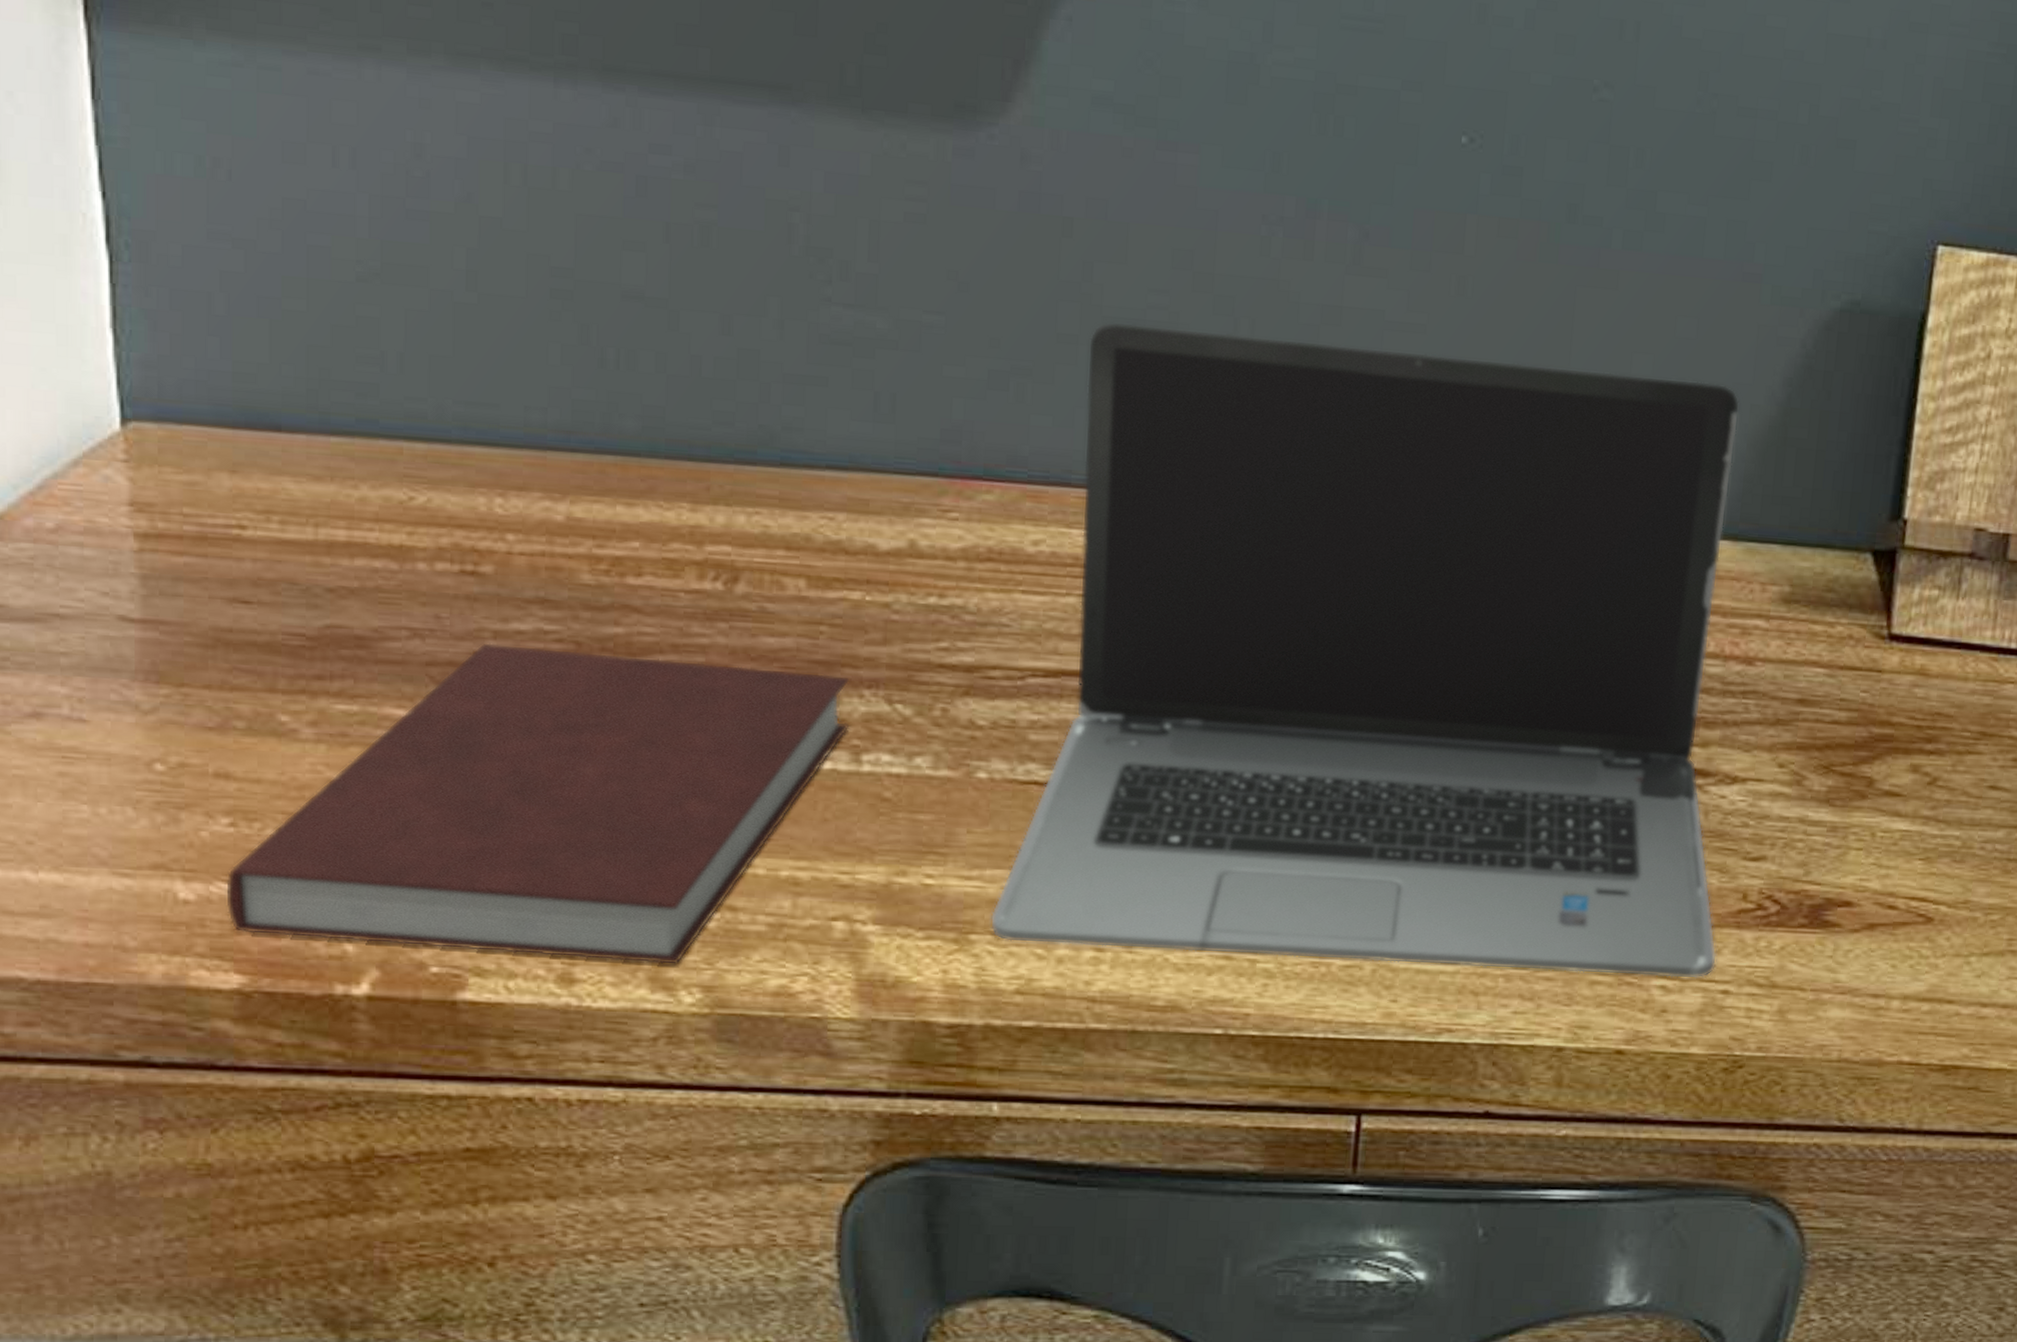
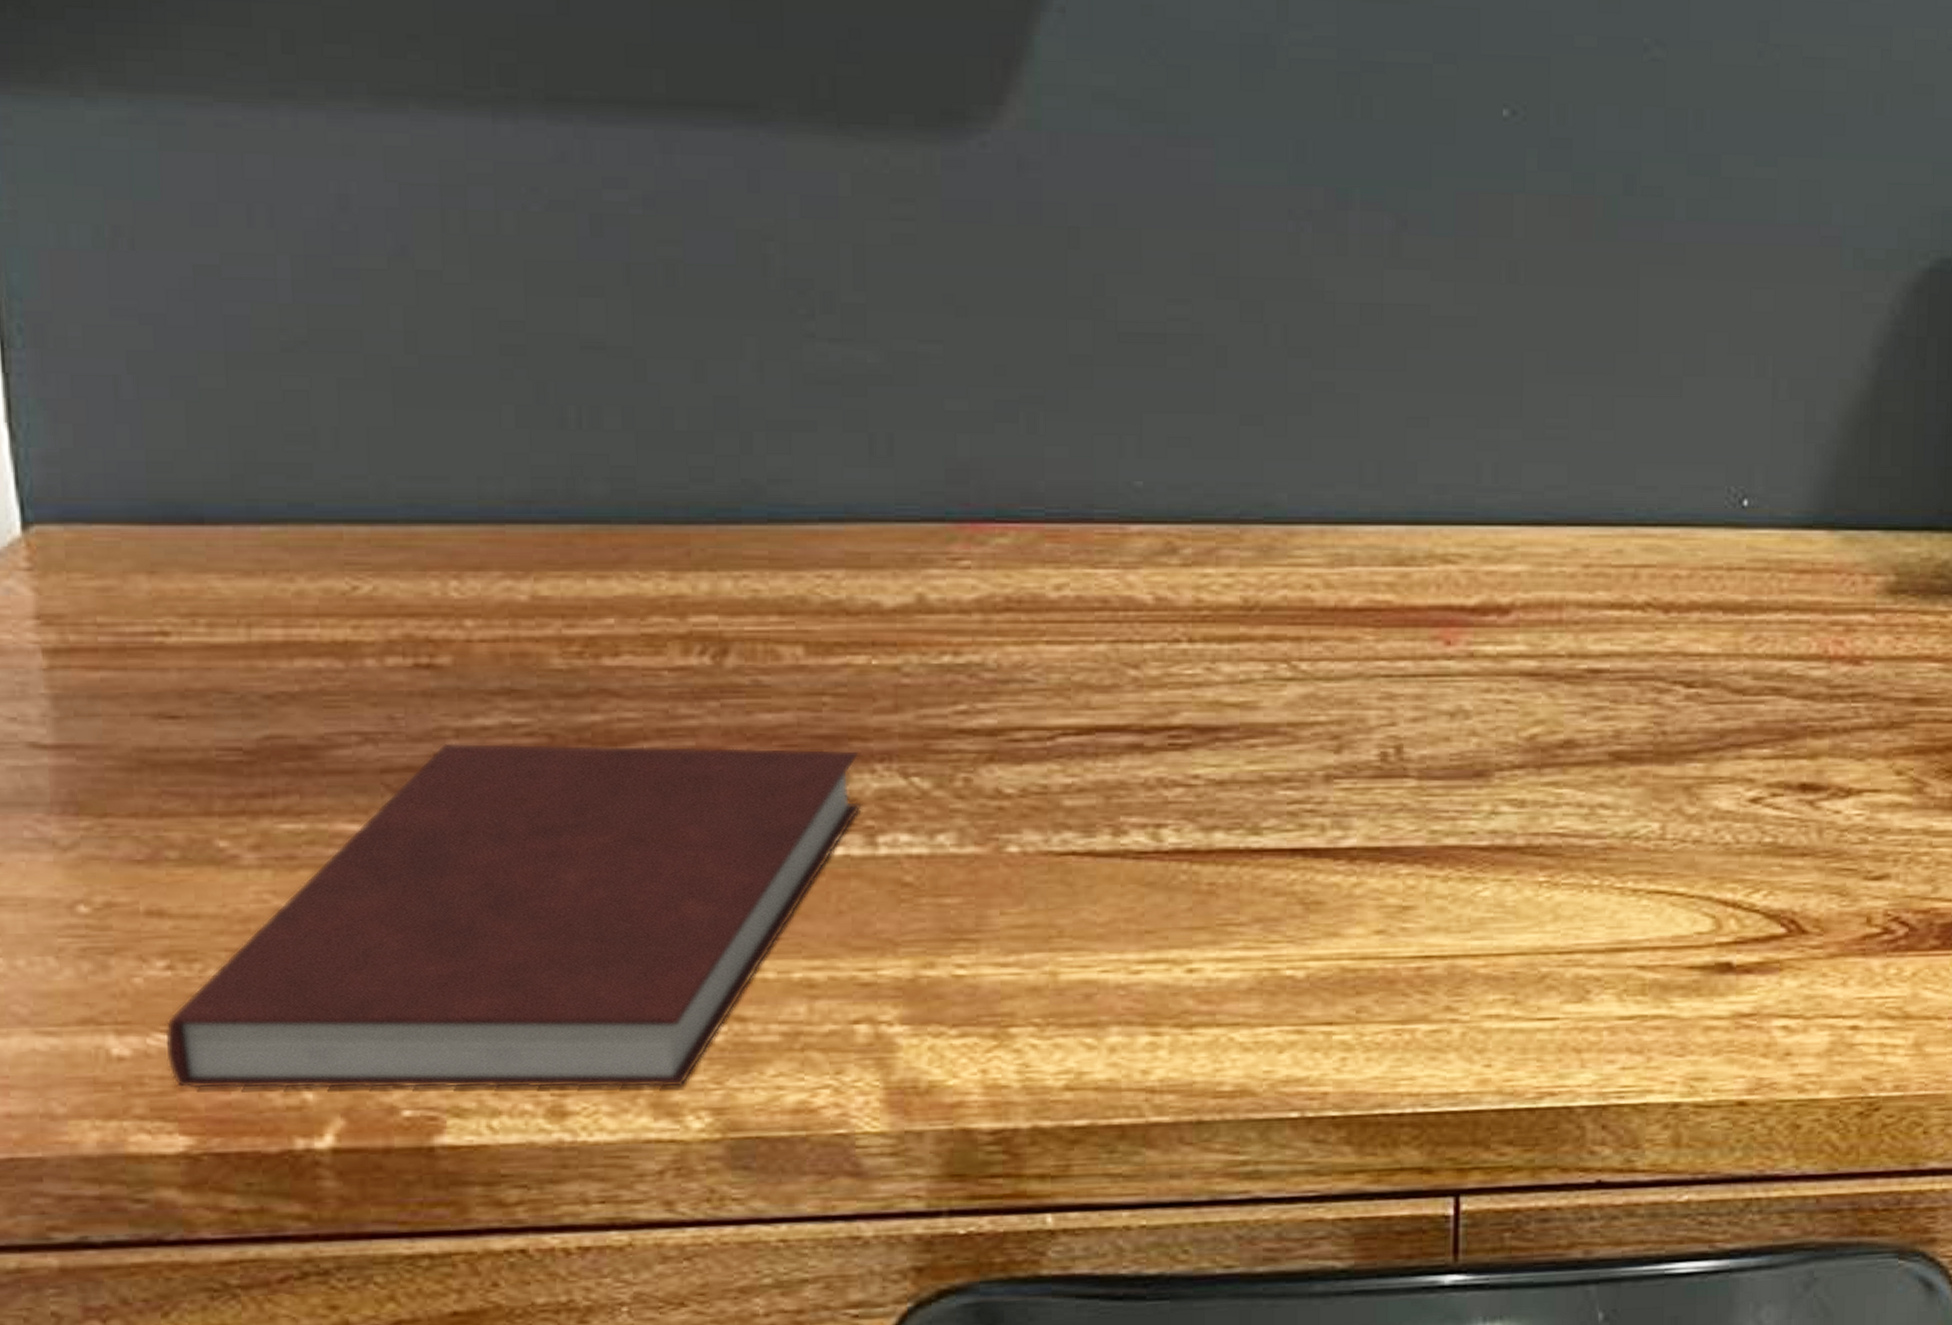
laptop computer: present [990,322,1740,979] -> none [1031,338,1843,1033]

